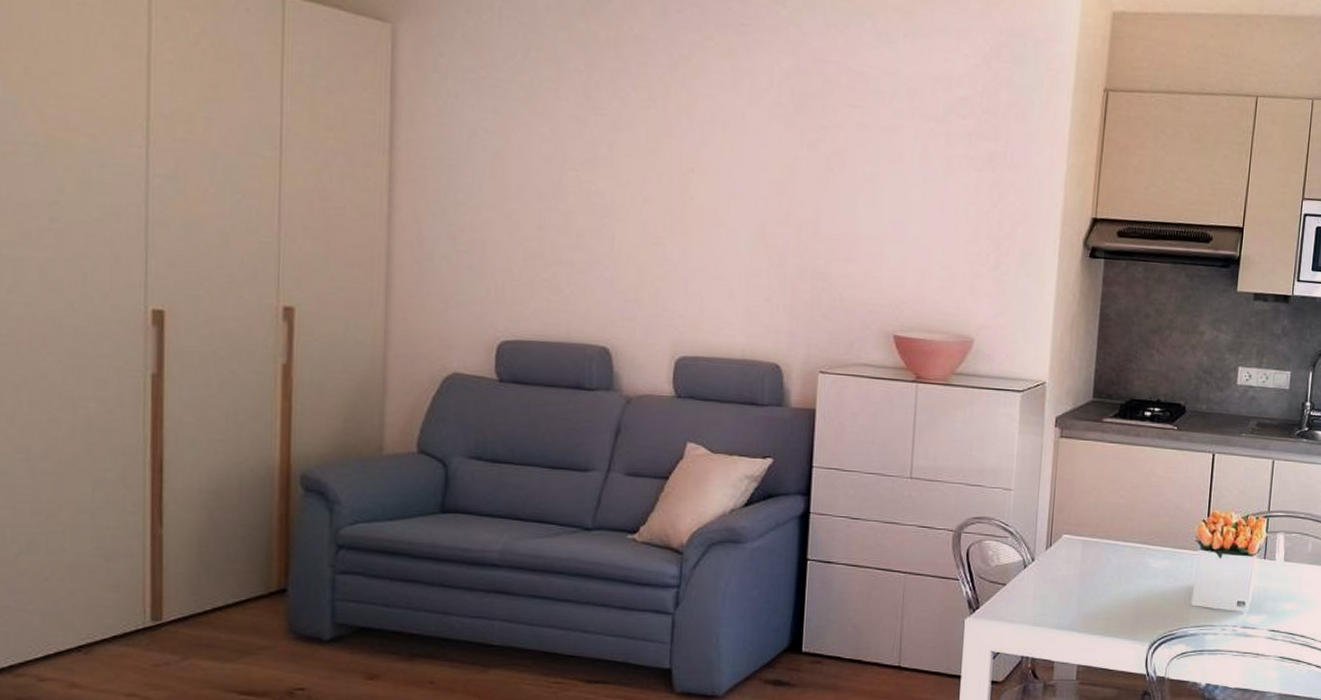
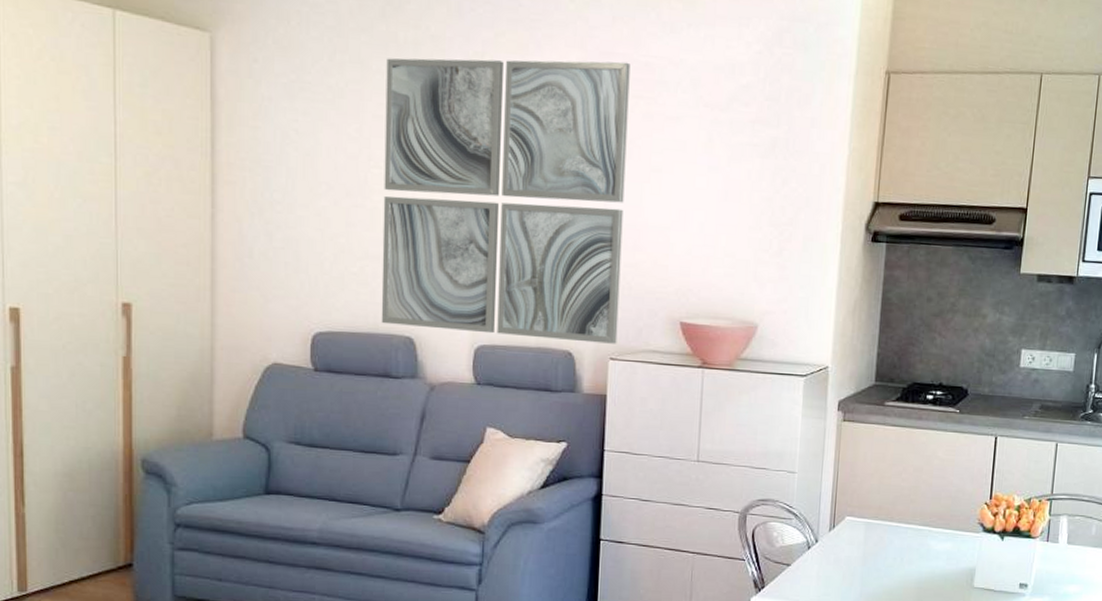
wall art: none [573,57,845,357] -> present [381,58,630,344]

